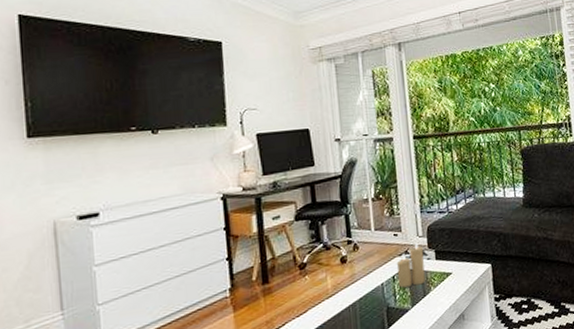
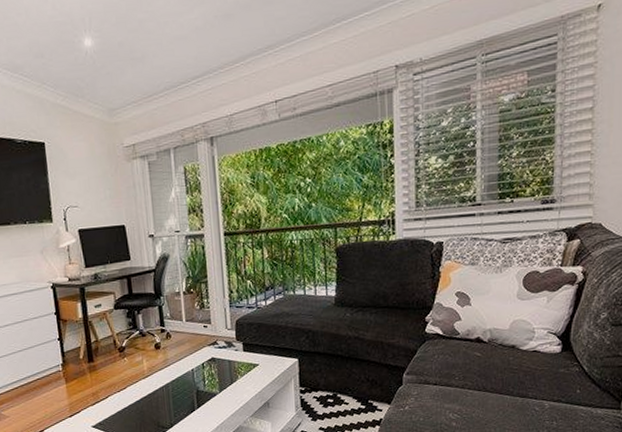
candle: present [396,242,425,288] -> none [205,334,233,374]

